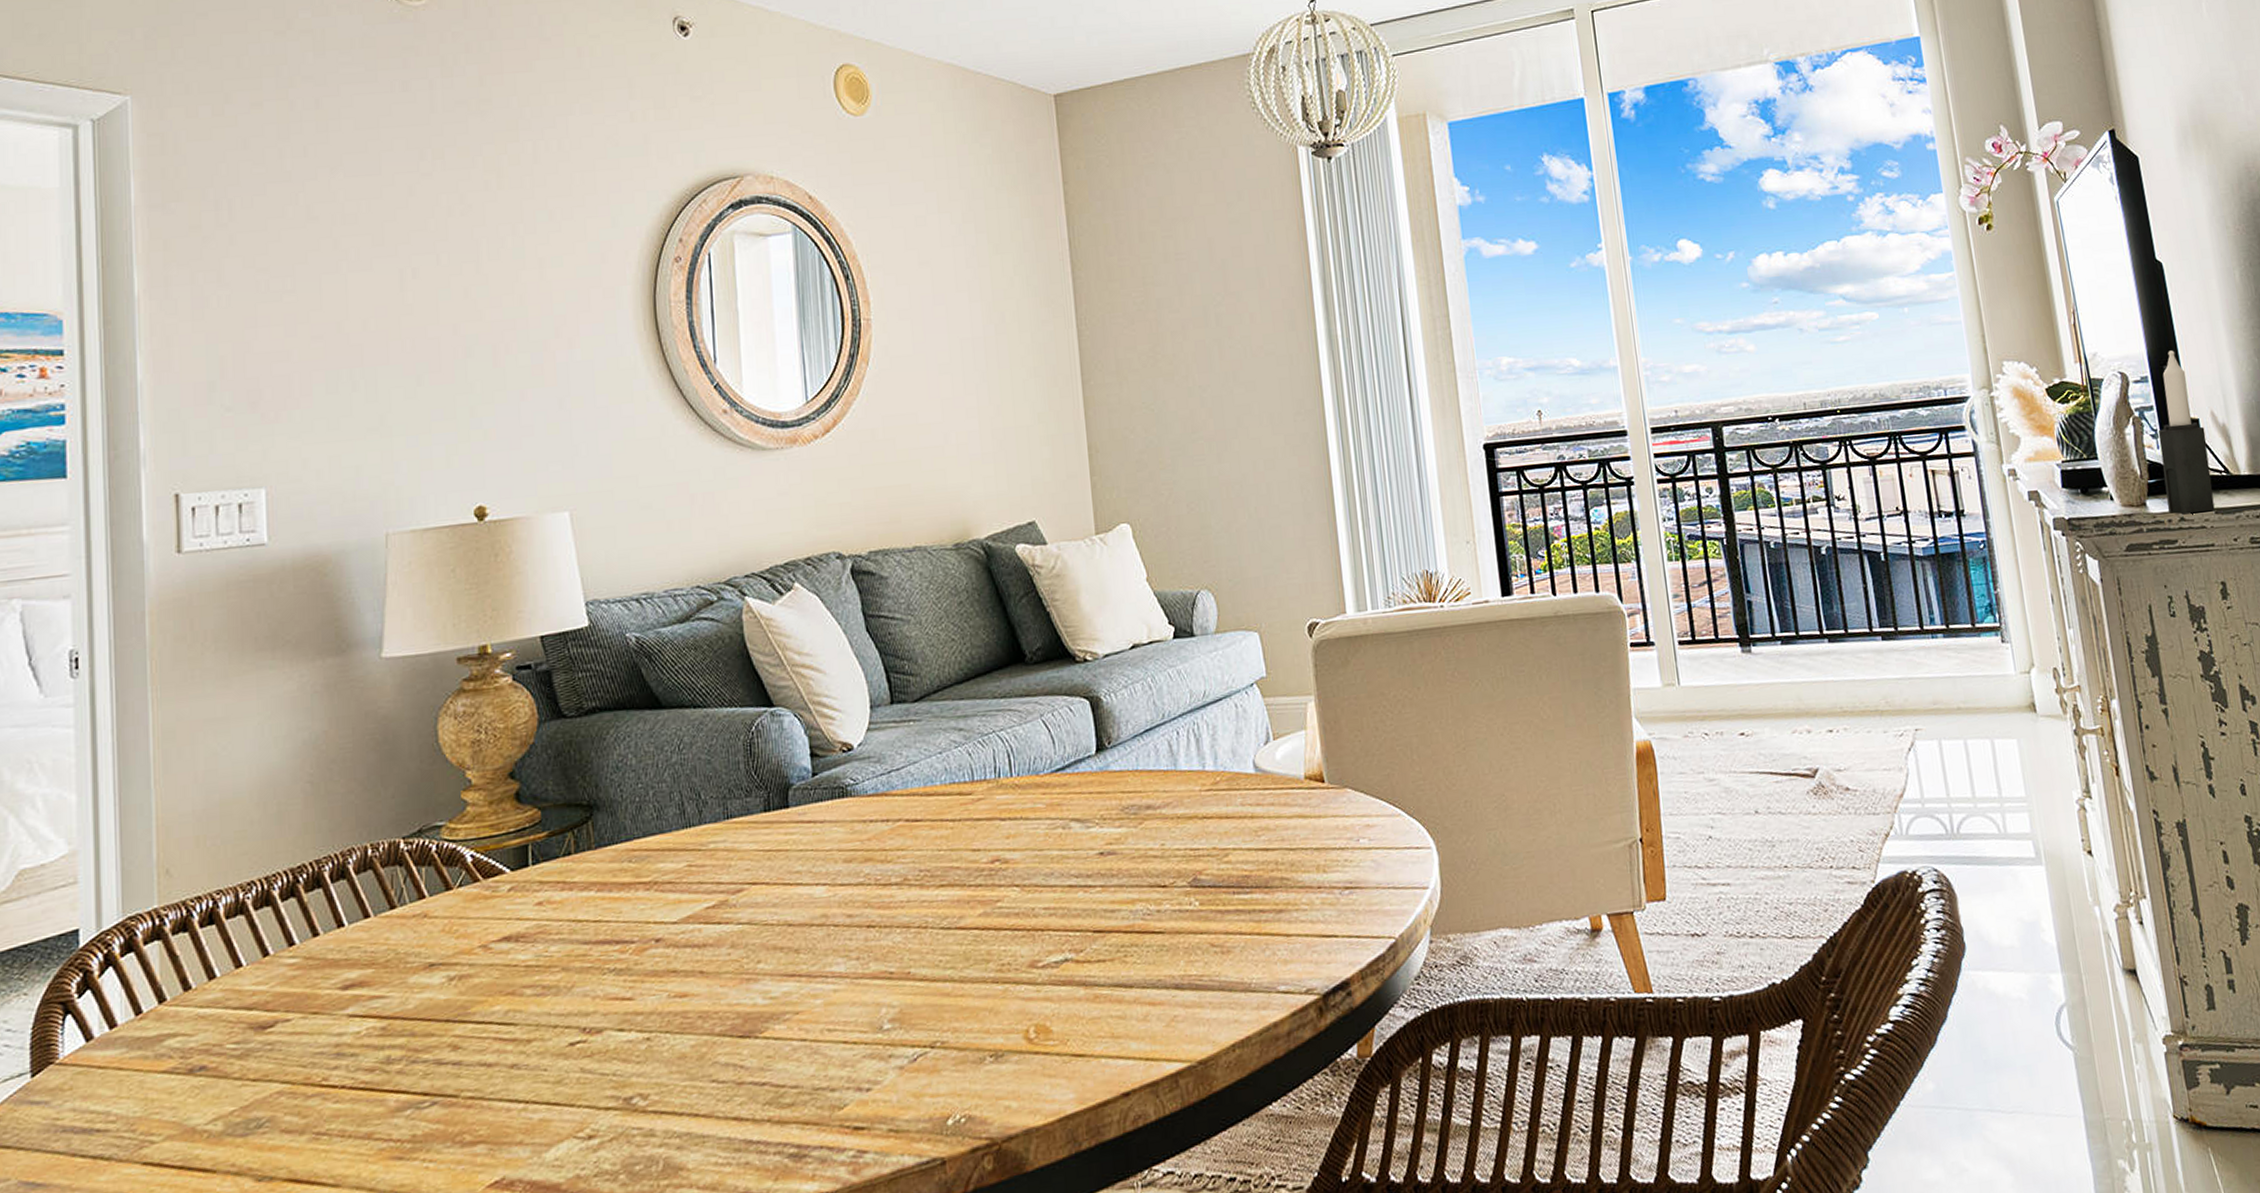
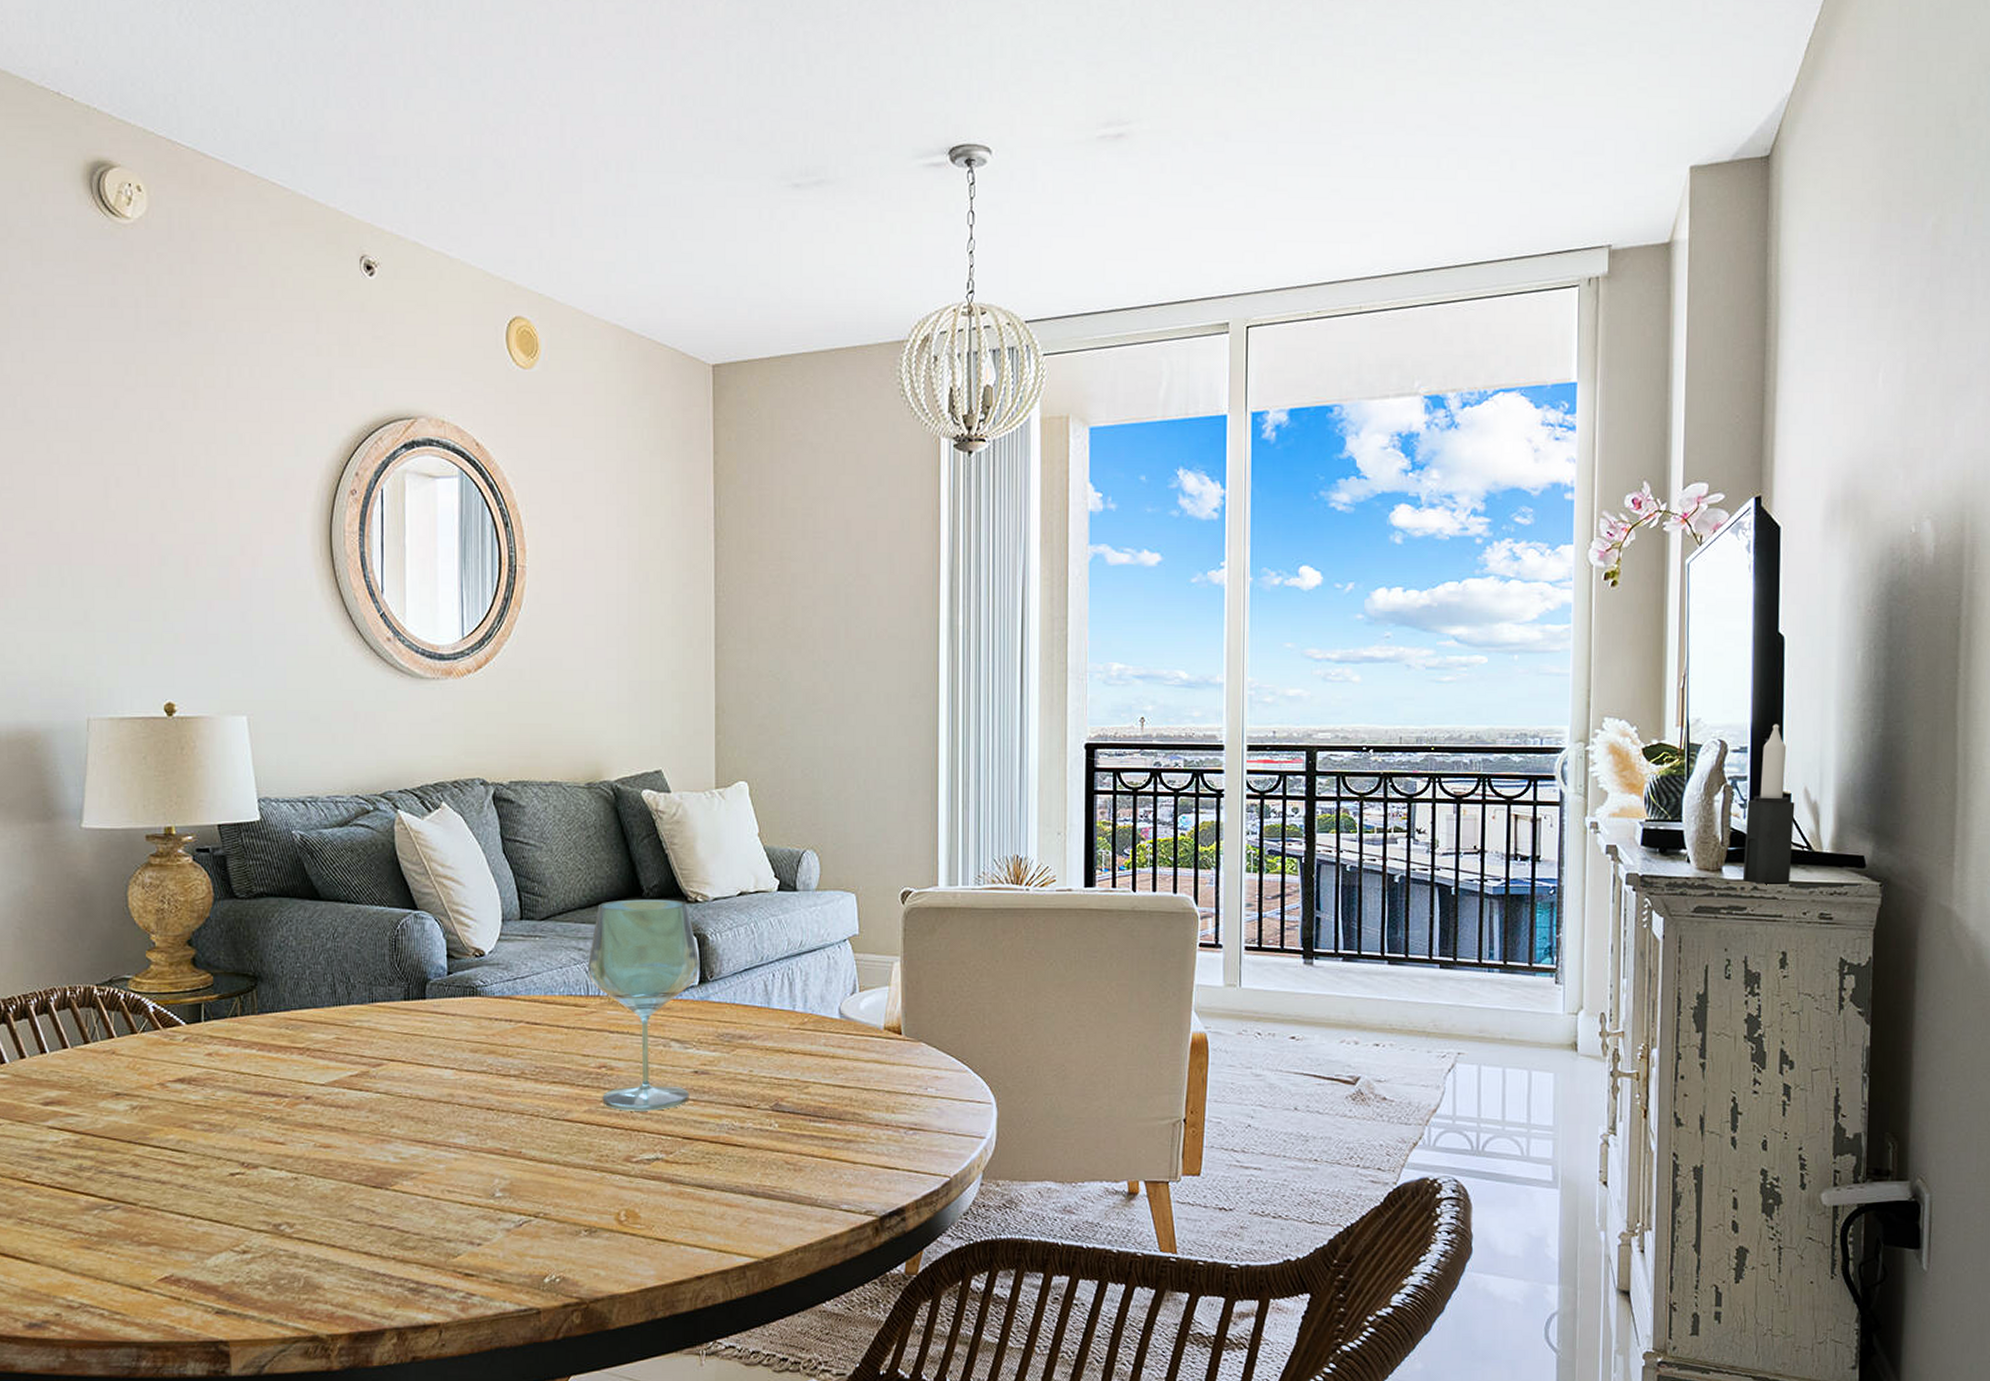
wine glass: none [969,661,1097,909] -> present [587,899,700,1111]

